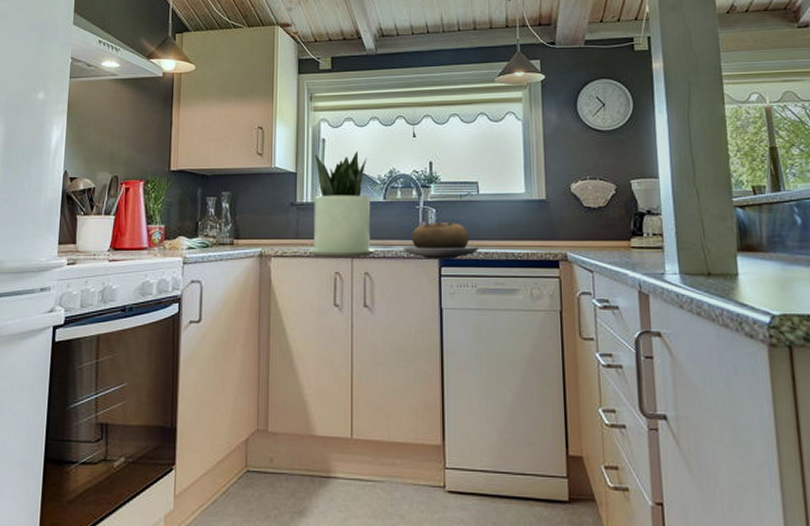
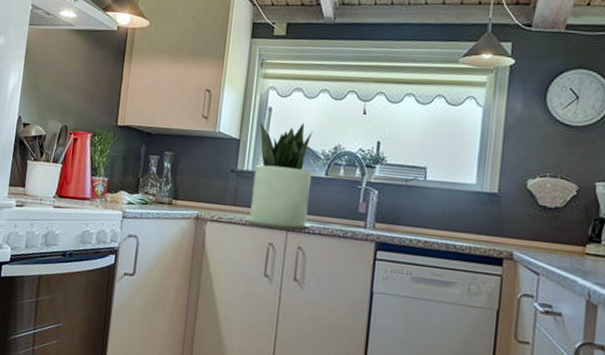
bread: present [402,222,479,259] -> none [339,204,419,244]

